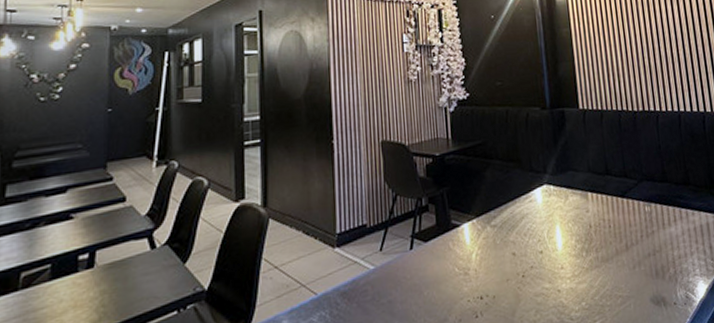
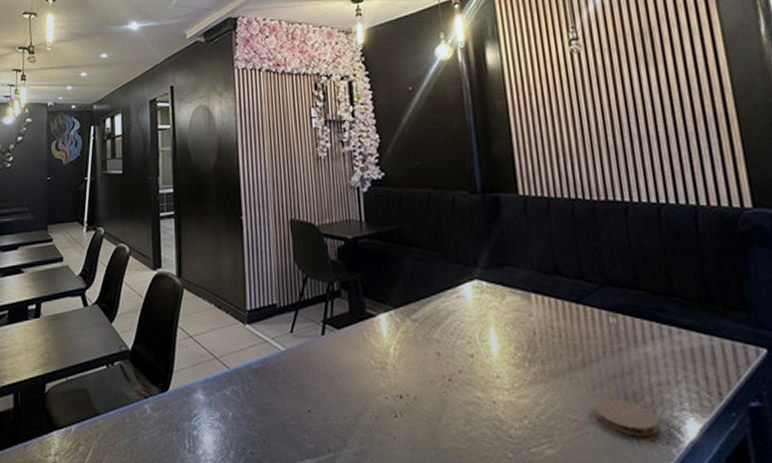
coaster: none [634,273,679,303] -> present [593,398,659,437]

